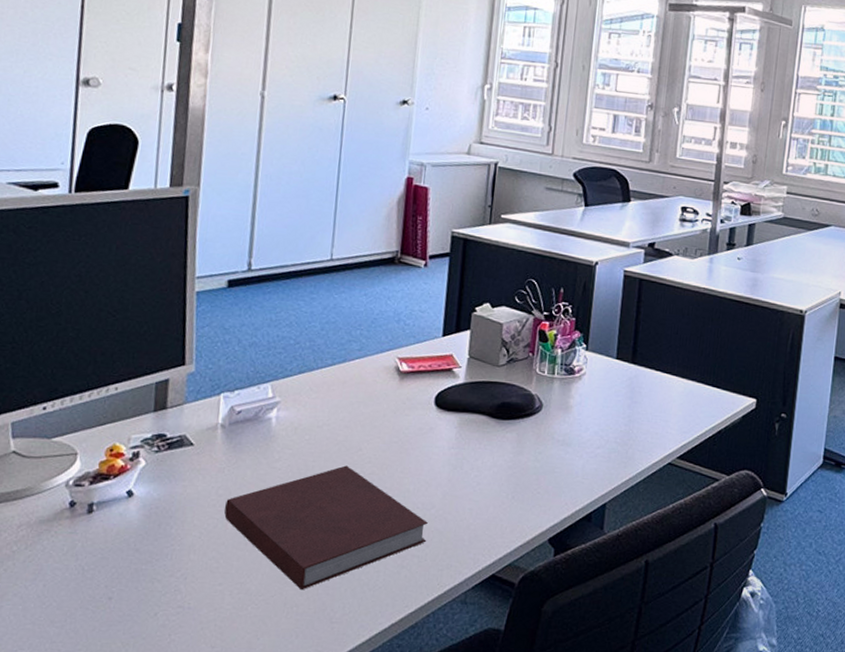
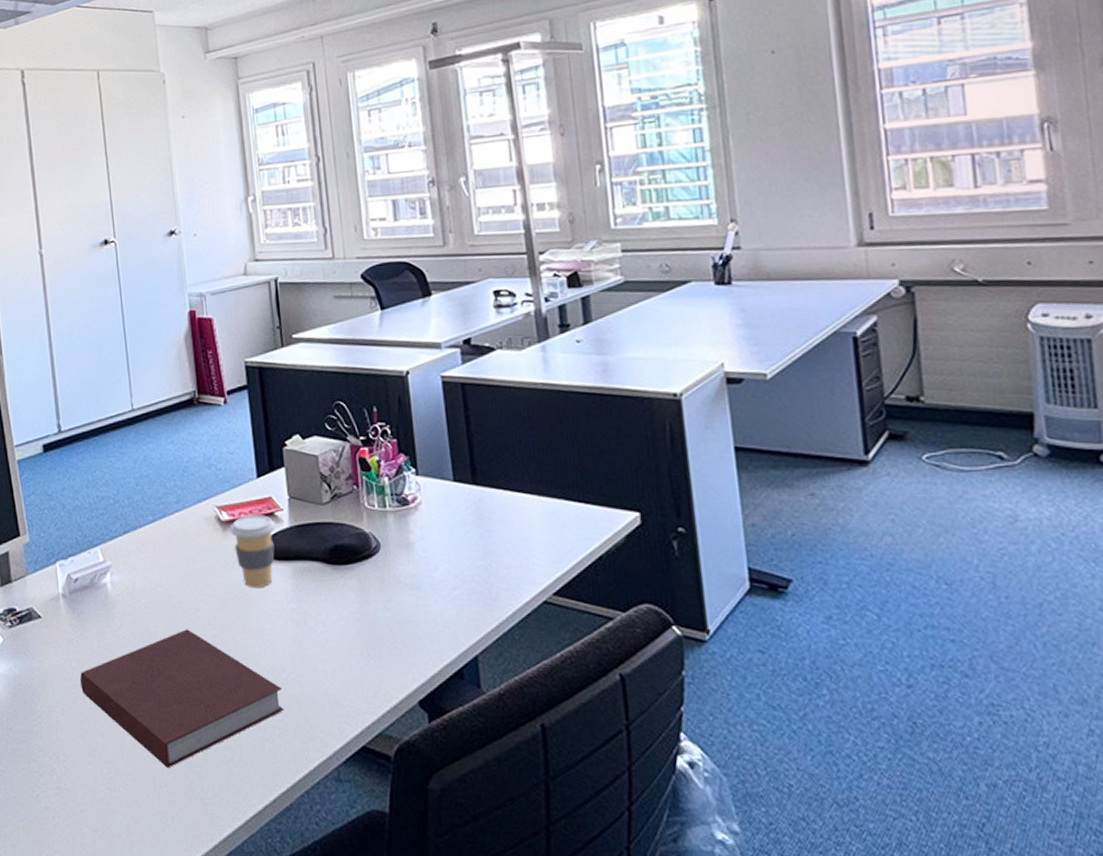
coffee cup: none [407,368,451,434] -> present [230,515,276,589]

